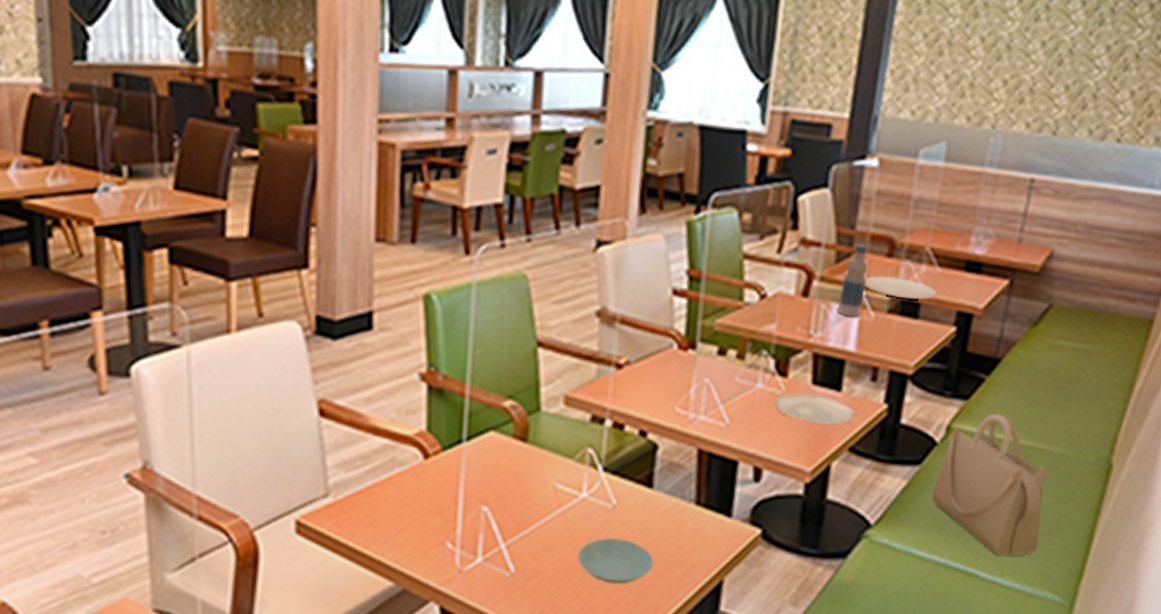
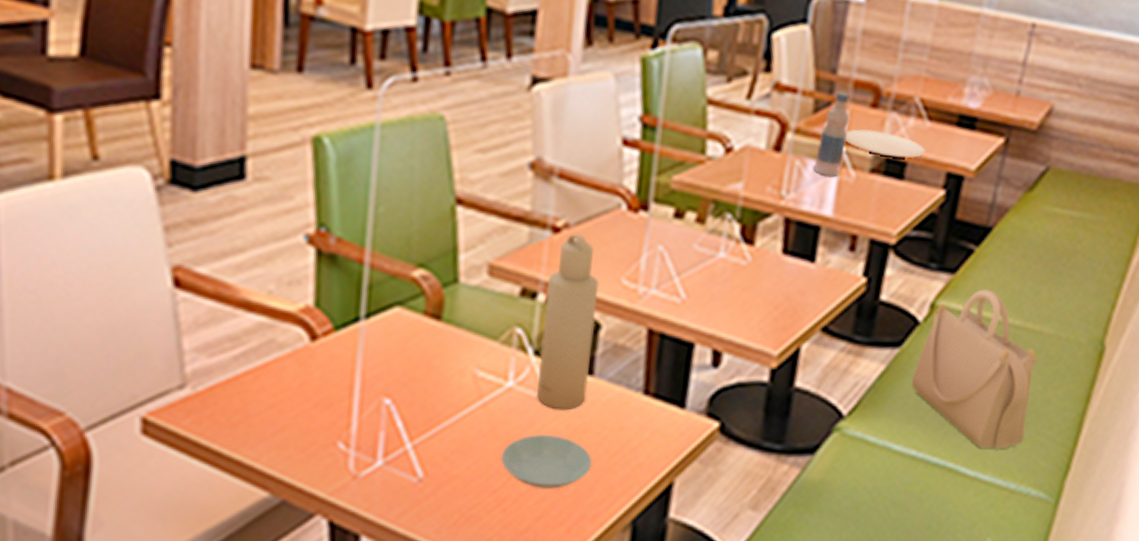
bottle: none [606,368,656,518] -> present [537,233,600,411]
plate: present [774,393,855,426] -> none [738,264,830,302]

